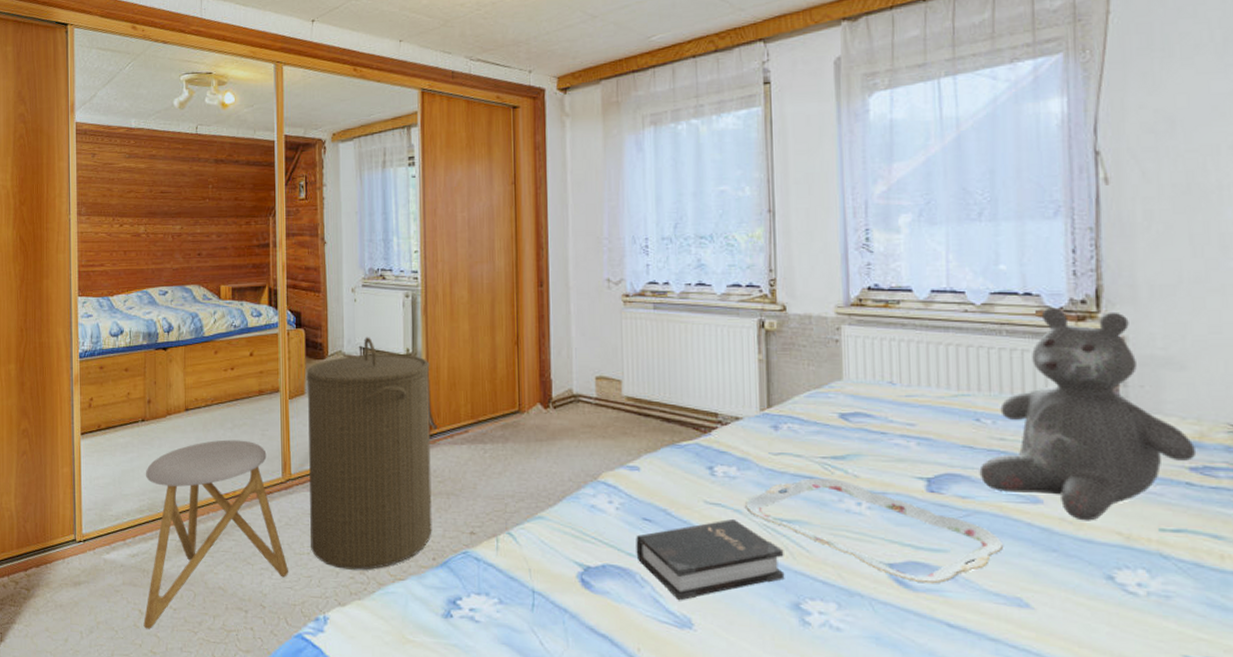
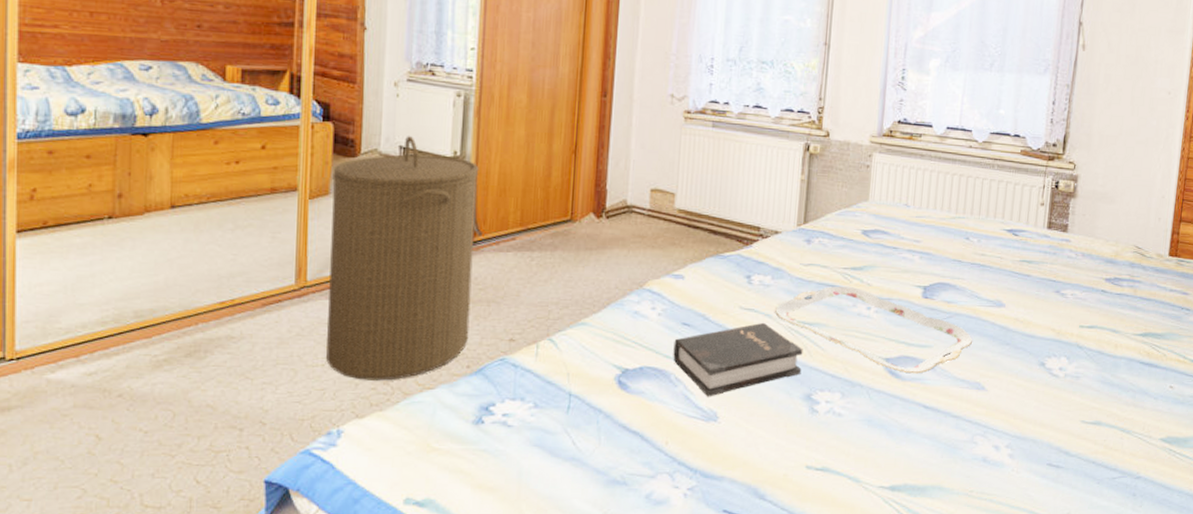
stool: present [143,439,289,629] -> none [101,242,298,456]
teddy bear: present [979,307,1197,521] -> none [963,148,1112,321]

